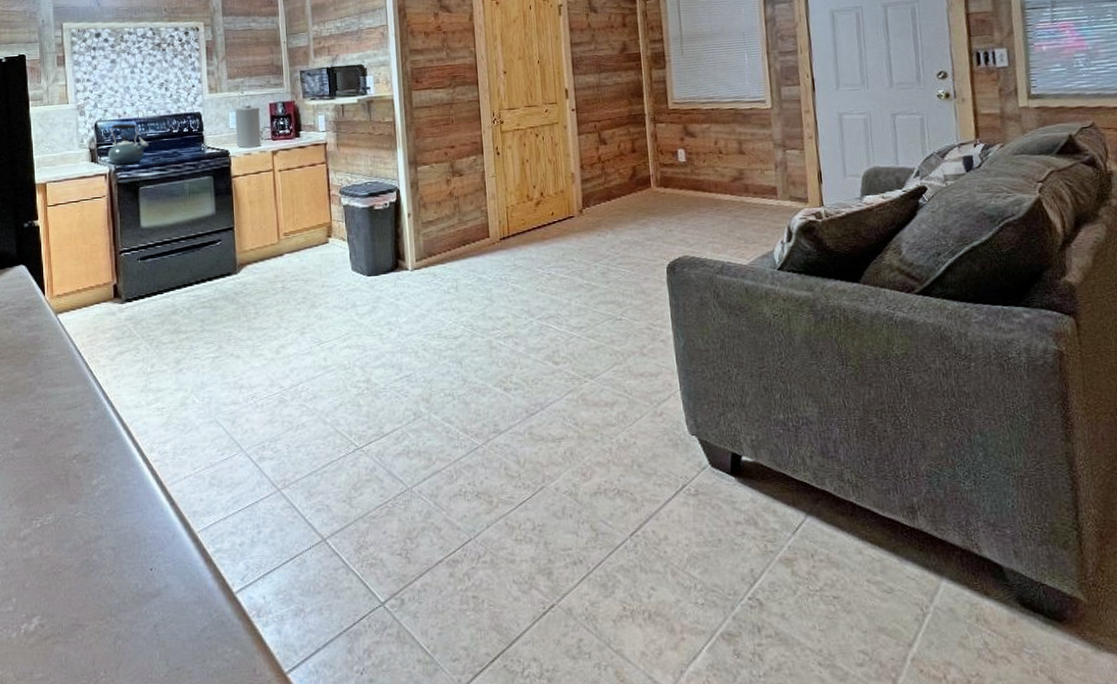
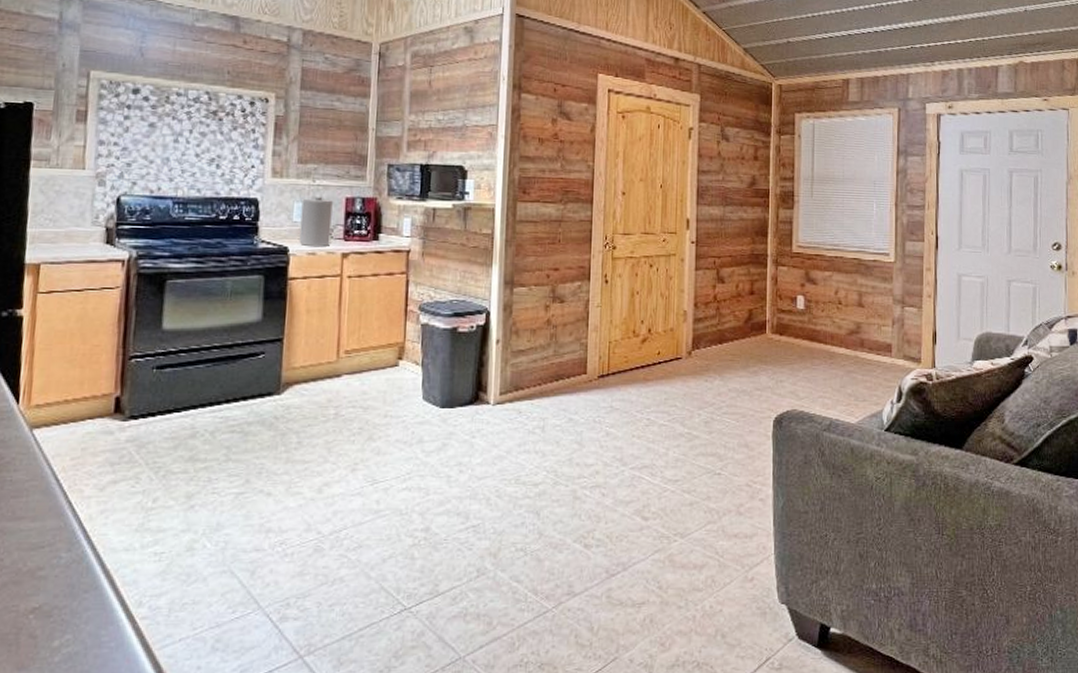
kettle: present [107,123,149,165] -> none [128,201,187,251]

